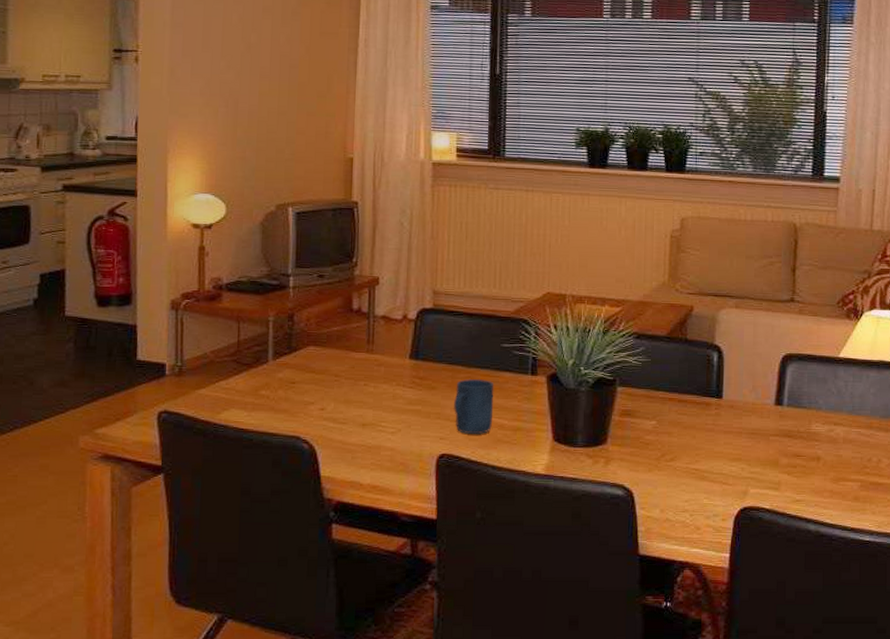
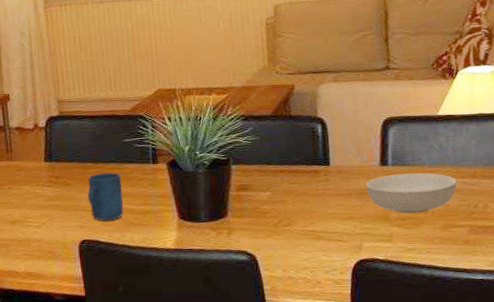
serving bowl: none [757,416,852,462] -> present [365,172,457,214]

